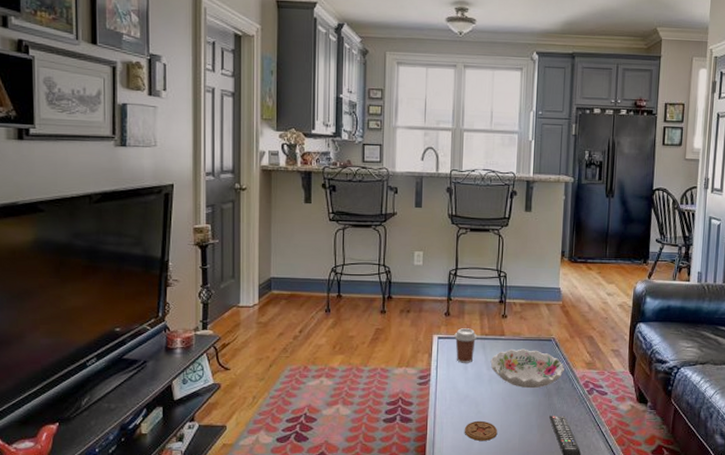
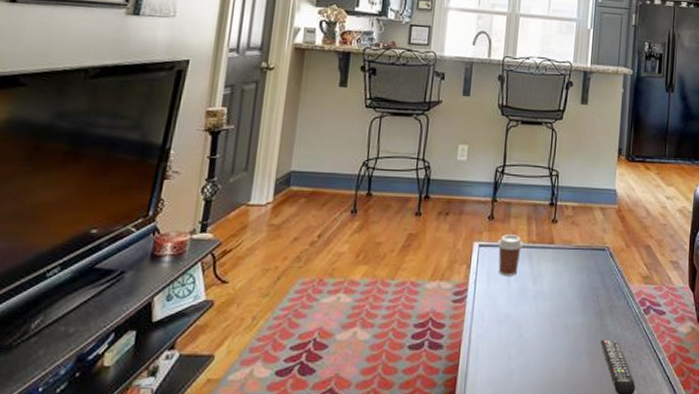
coaster: present [464,420,498,441] -> none [502,346,542,372]
decorative bowl: present [490,348,565,389] -> none [537,259,619,307]

